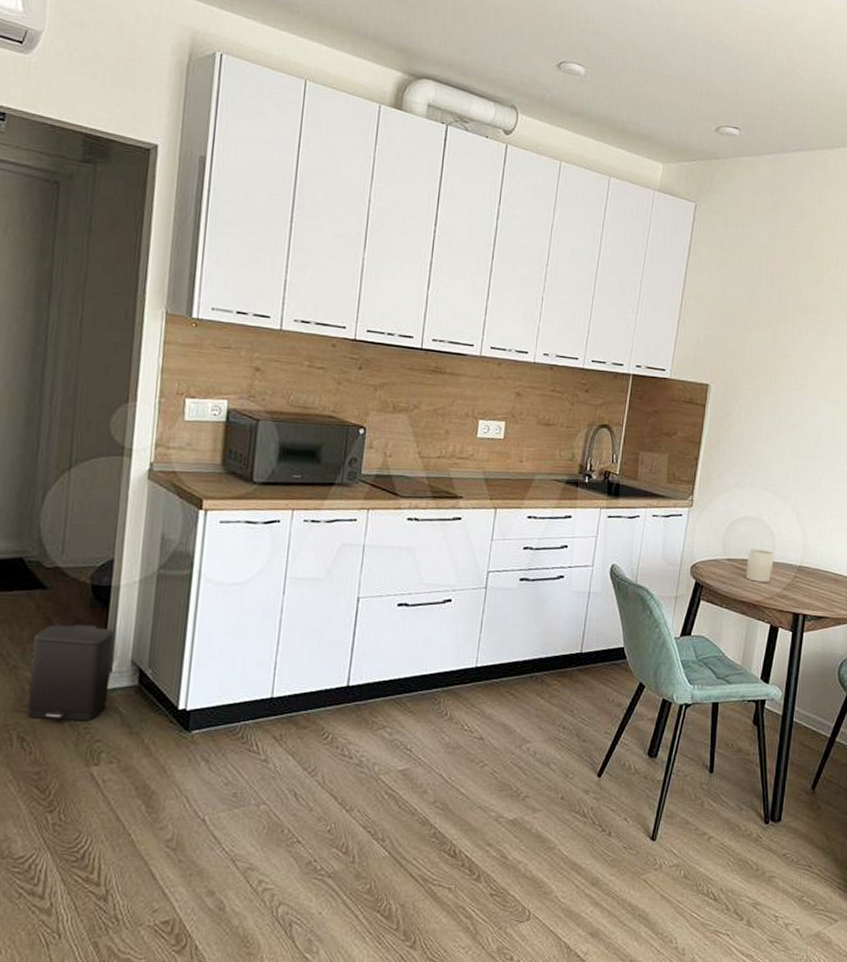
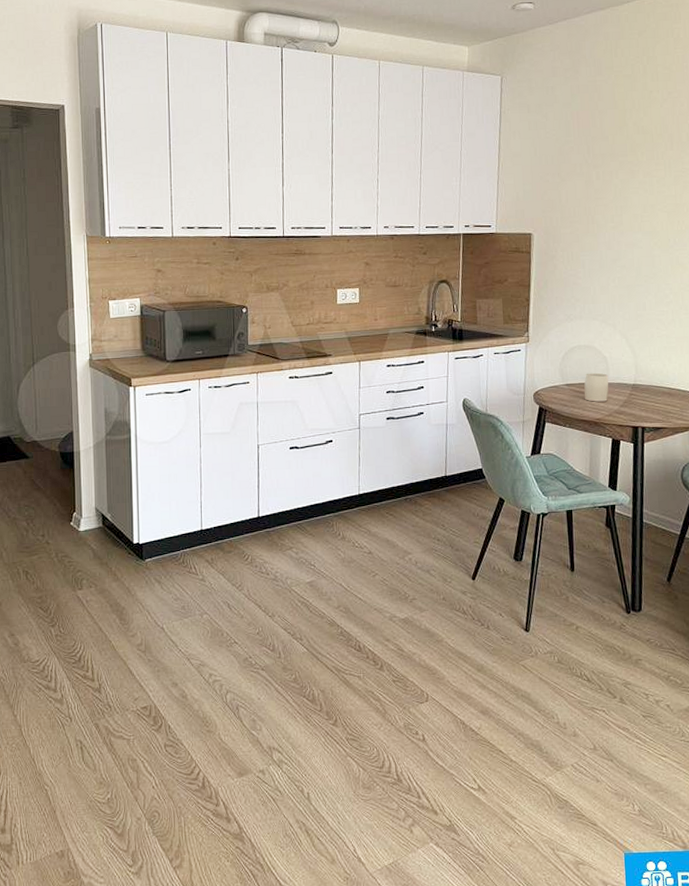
pedal bin: present [27,624,114,721] -> none [25,483,82,557]

